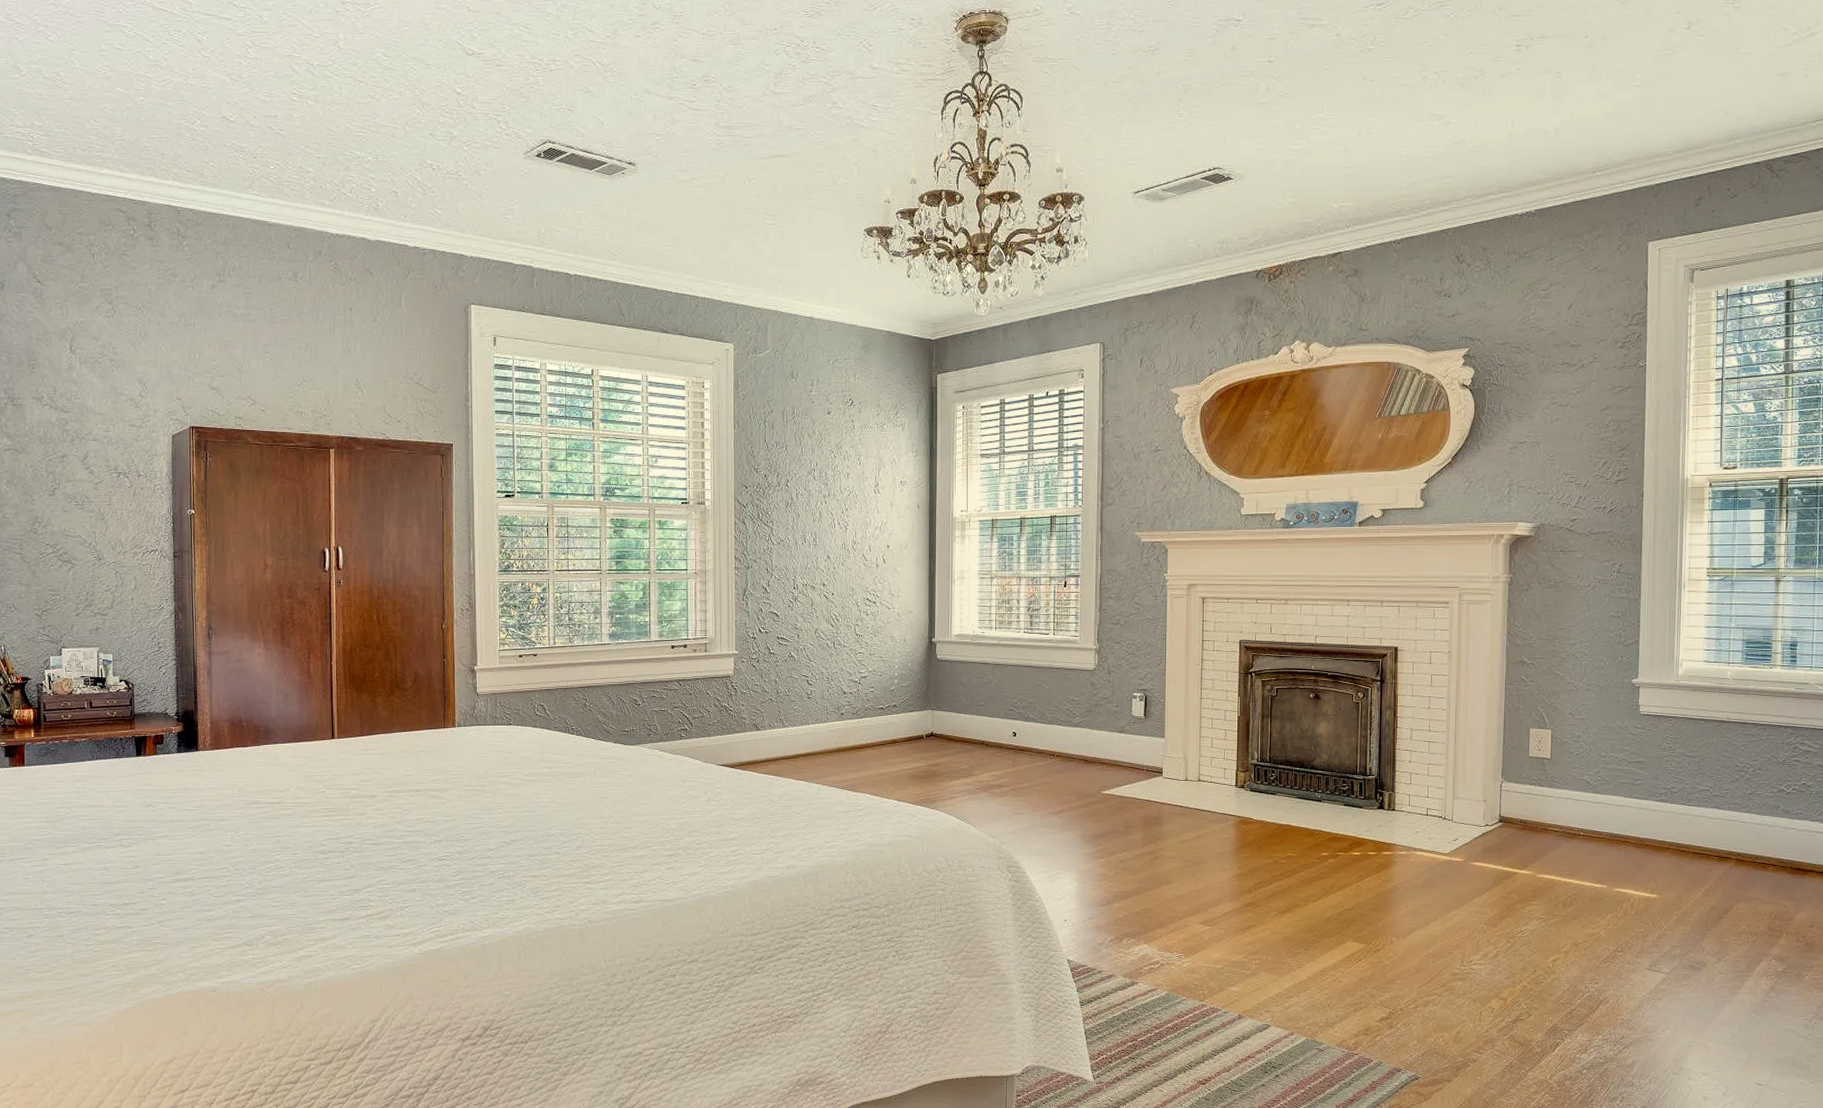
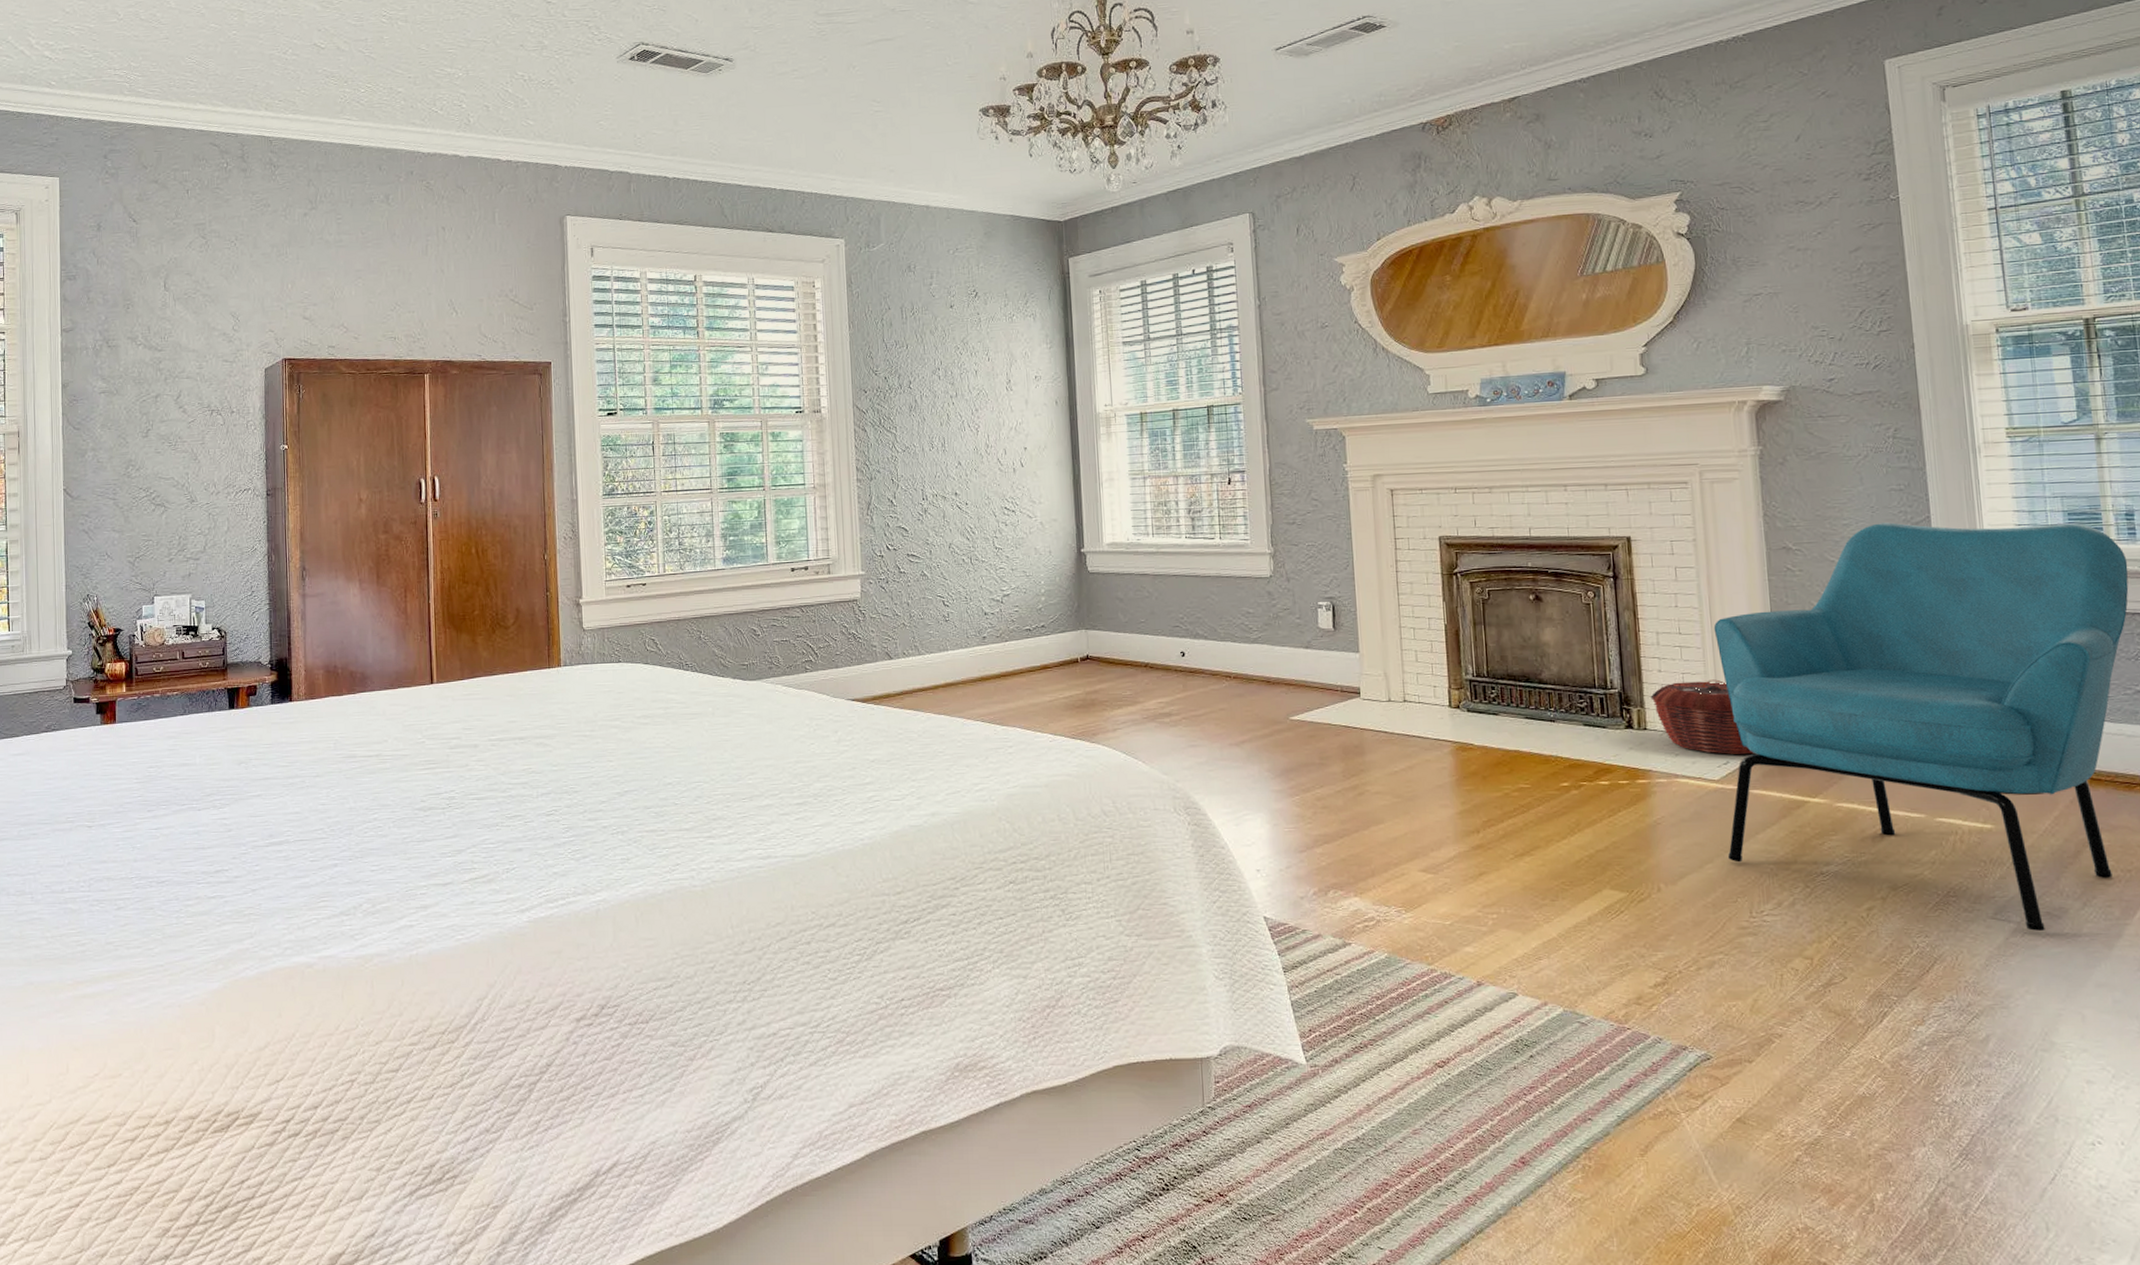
woven basket: none [1400,770,1478,832] -> present [1650,679,1754,754]
armchair: none [1448,644,1787,980] -> present [1713,522,2129,931]

